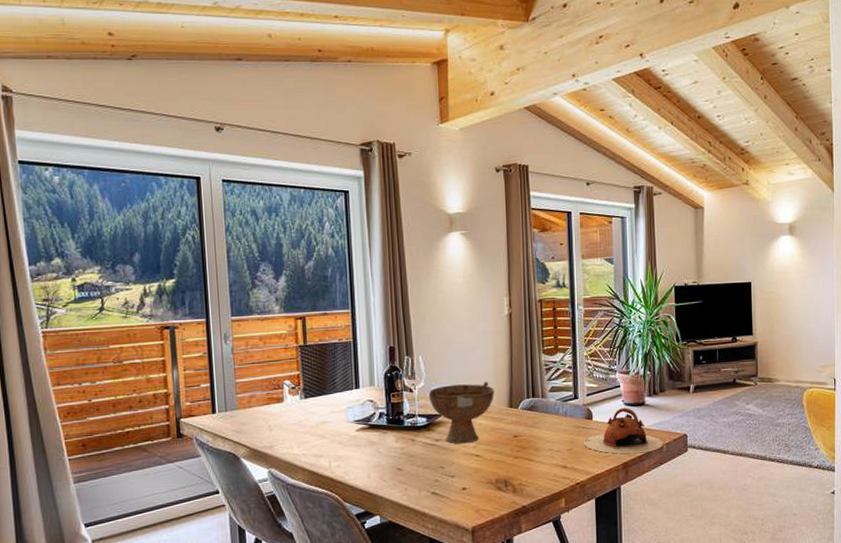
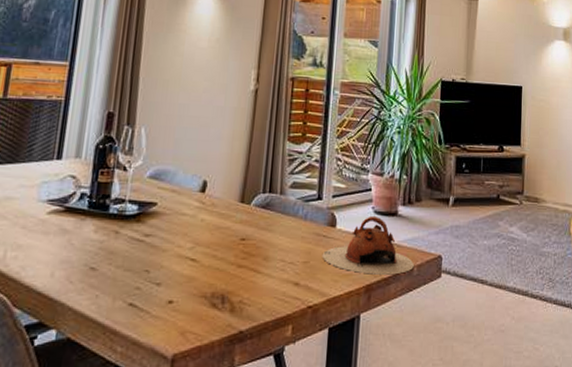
bowl: present [428,381,494,444] -> none [145,166,225,243]

